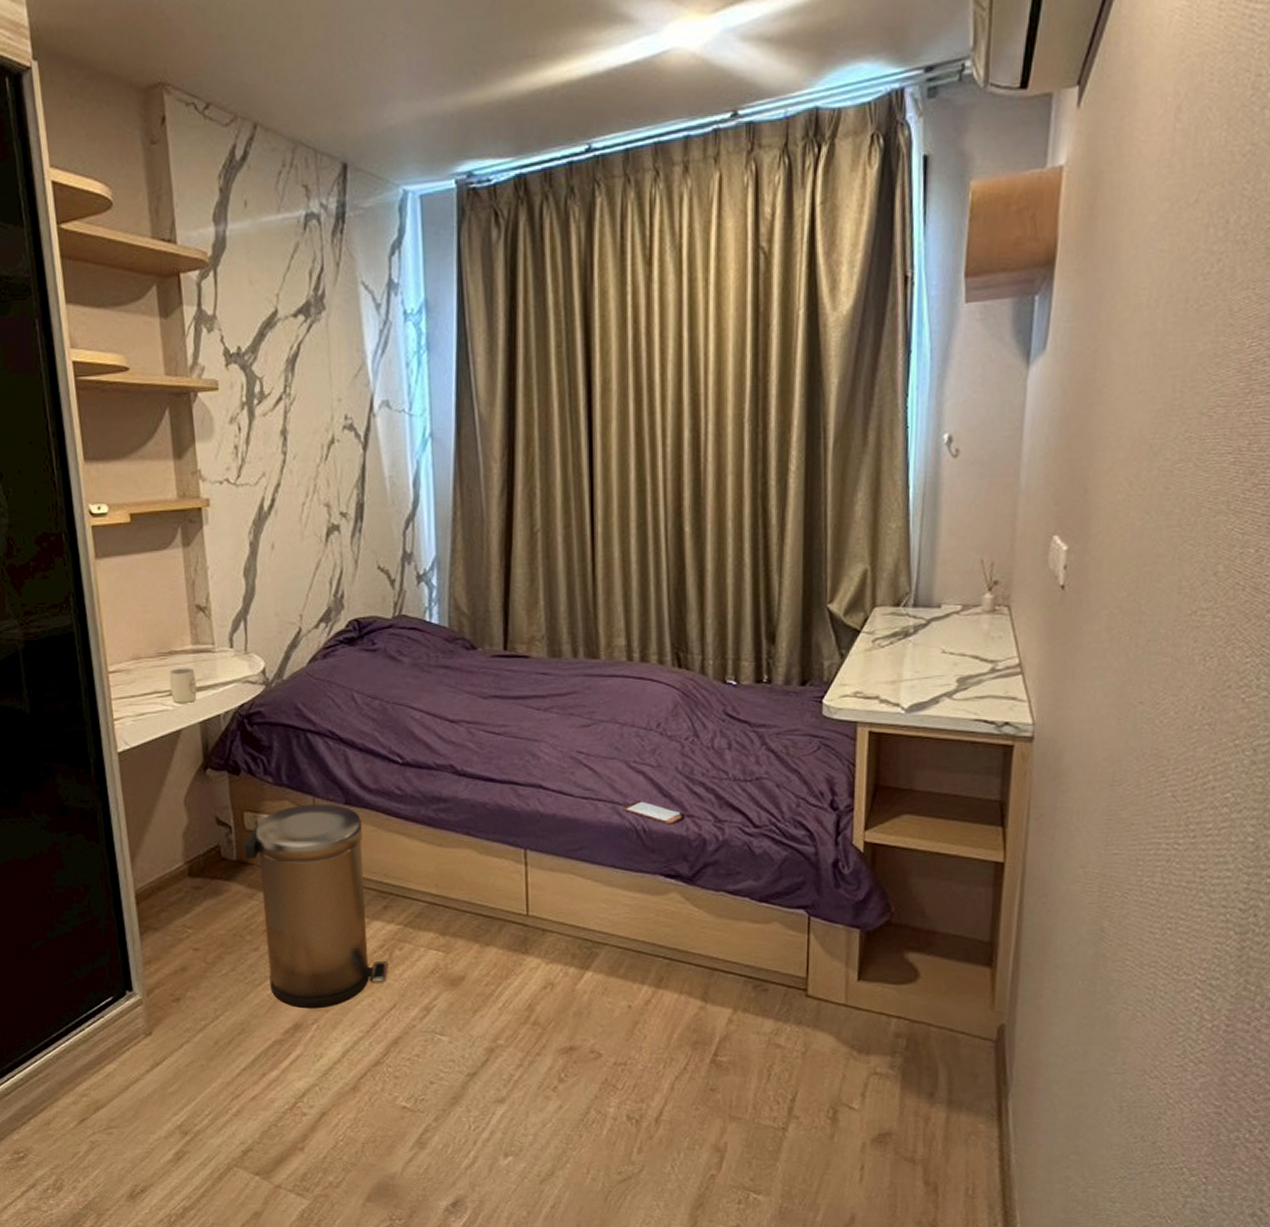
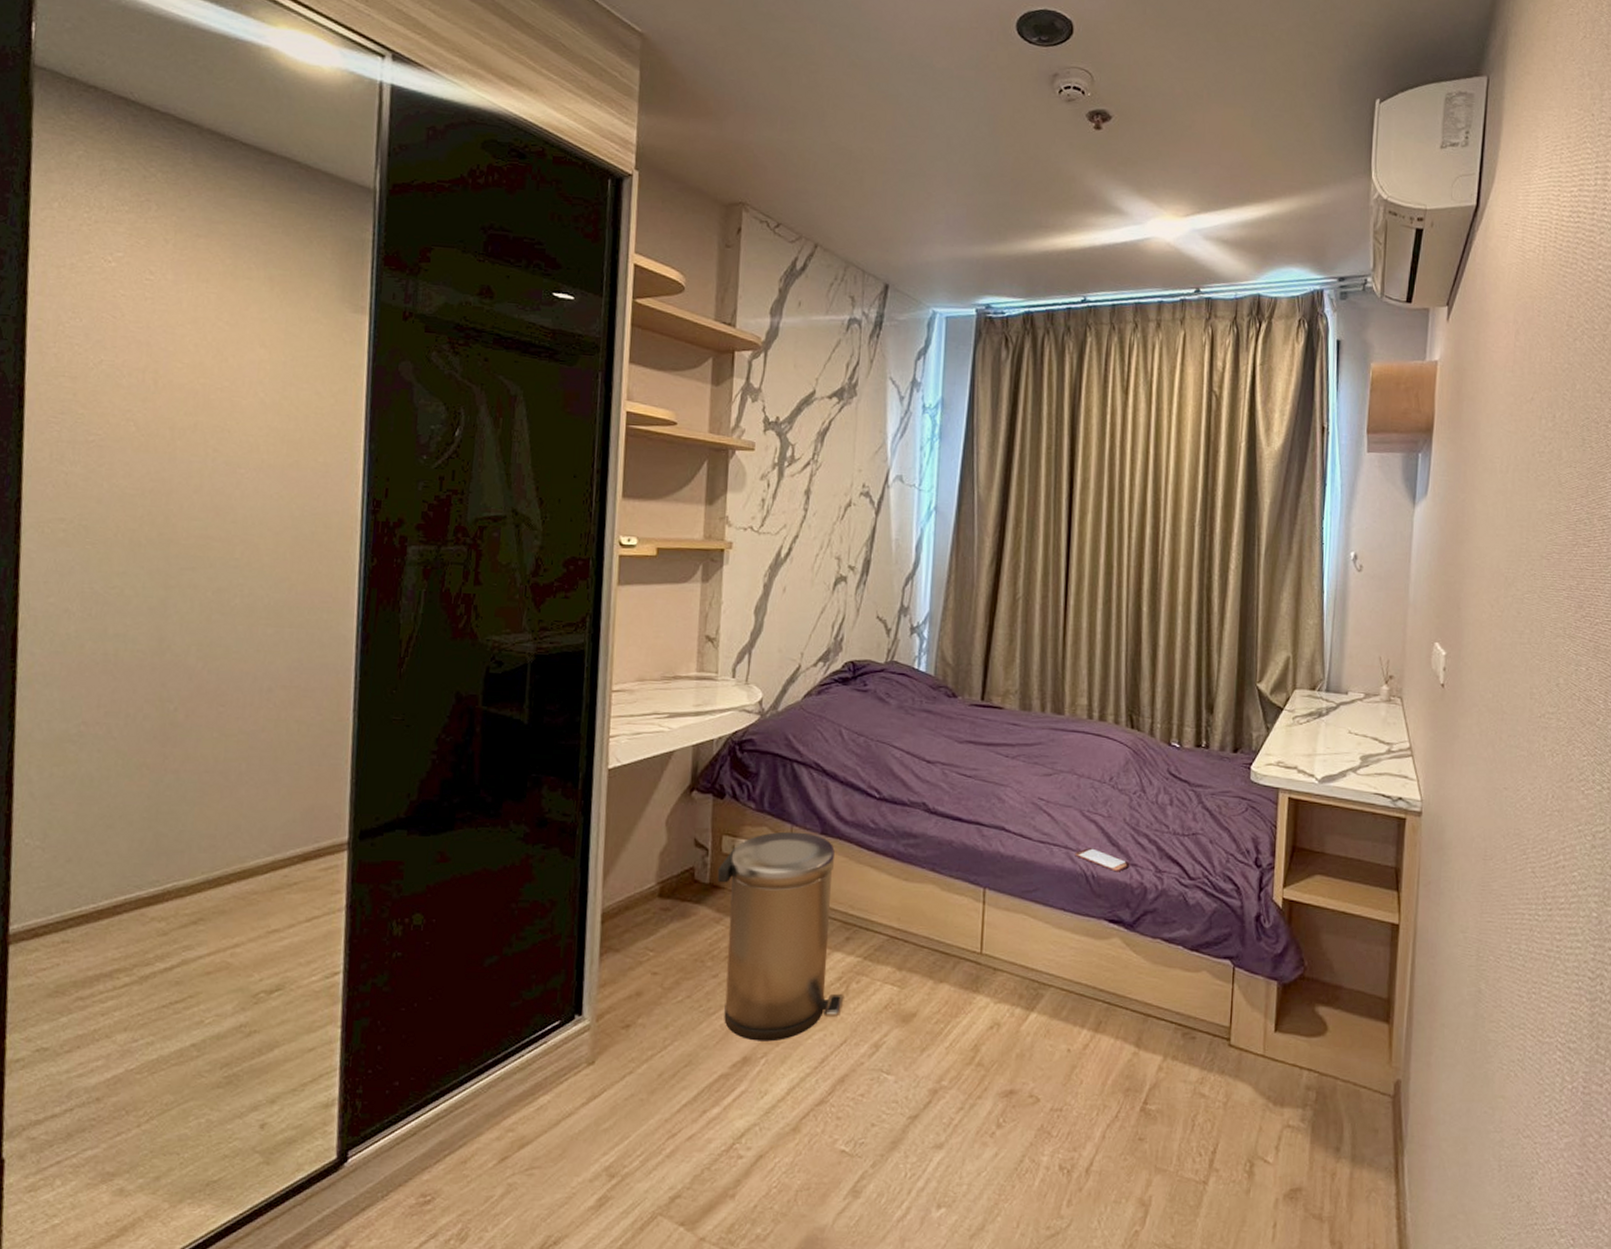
mug: present [169,667,197,703] -> none [669,692,696,726]

